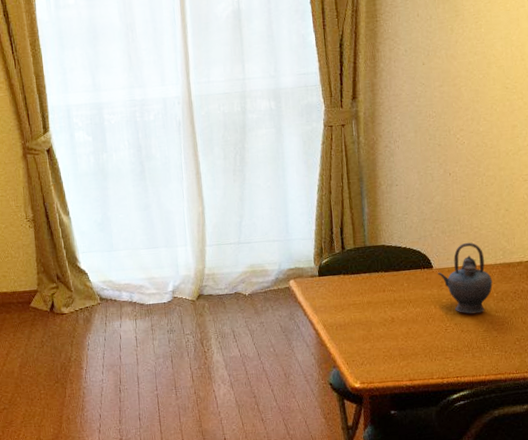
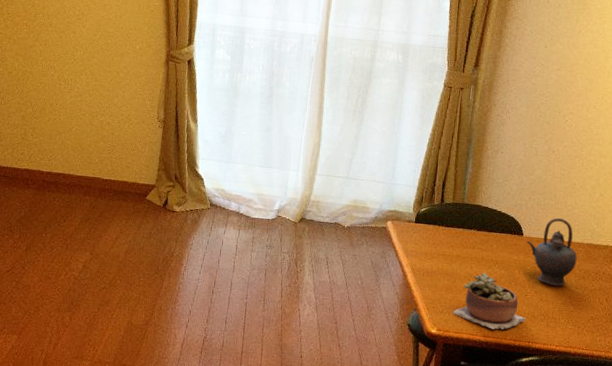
succulent plant: none [374,315,450,372] -> present [452,273,526,330]

